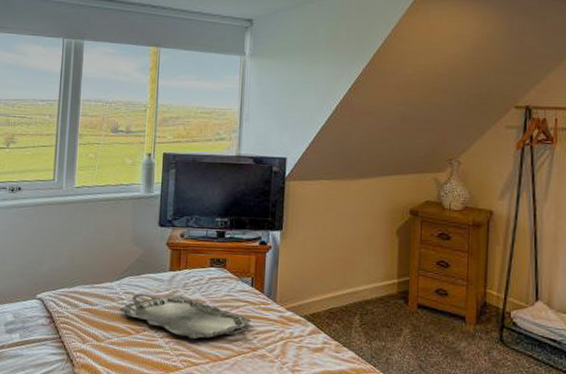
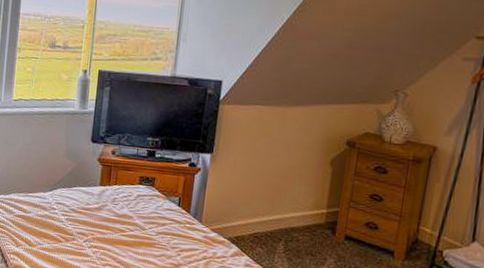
serving tray: present [119,293,251,340] -> none [51,205,176,252]

